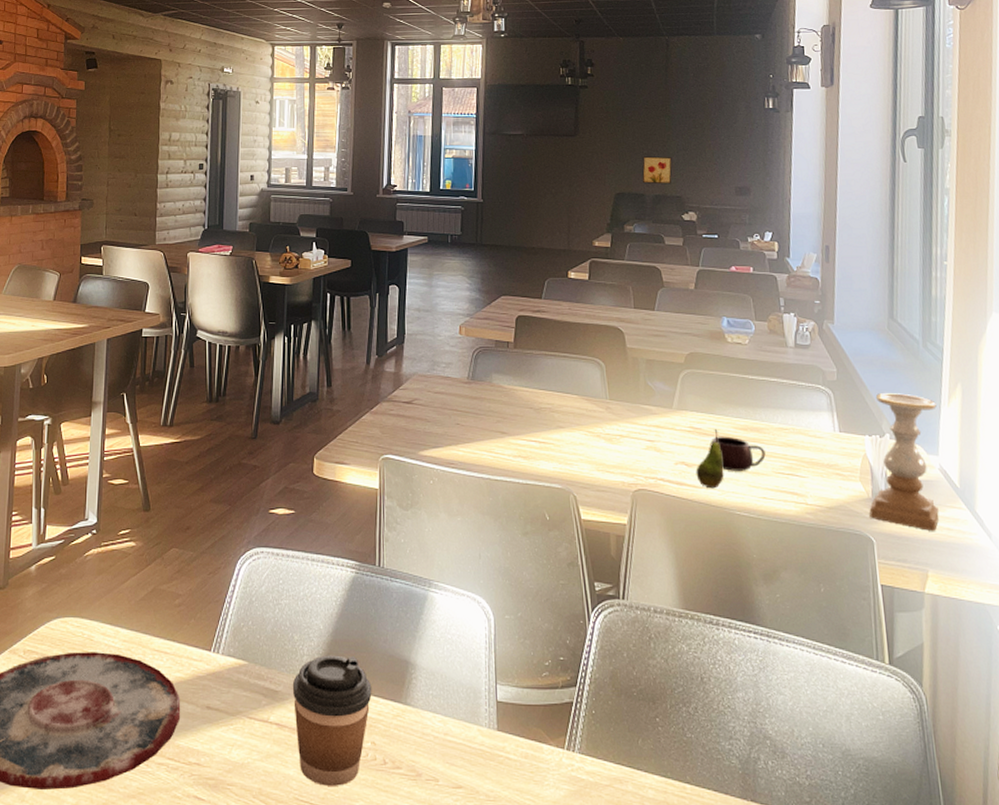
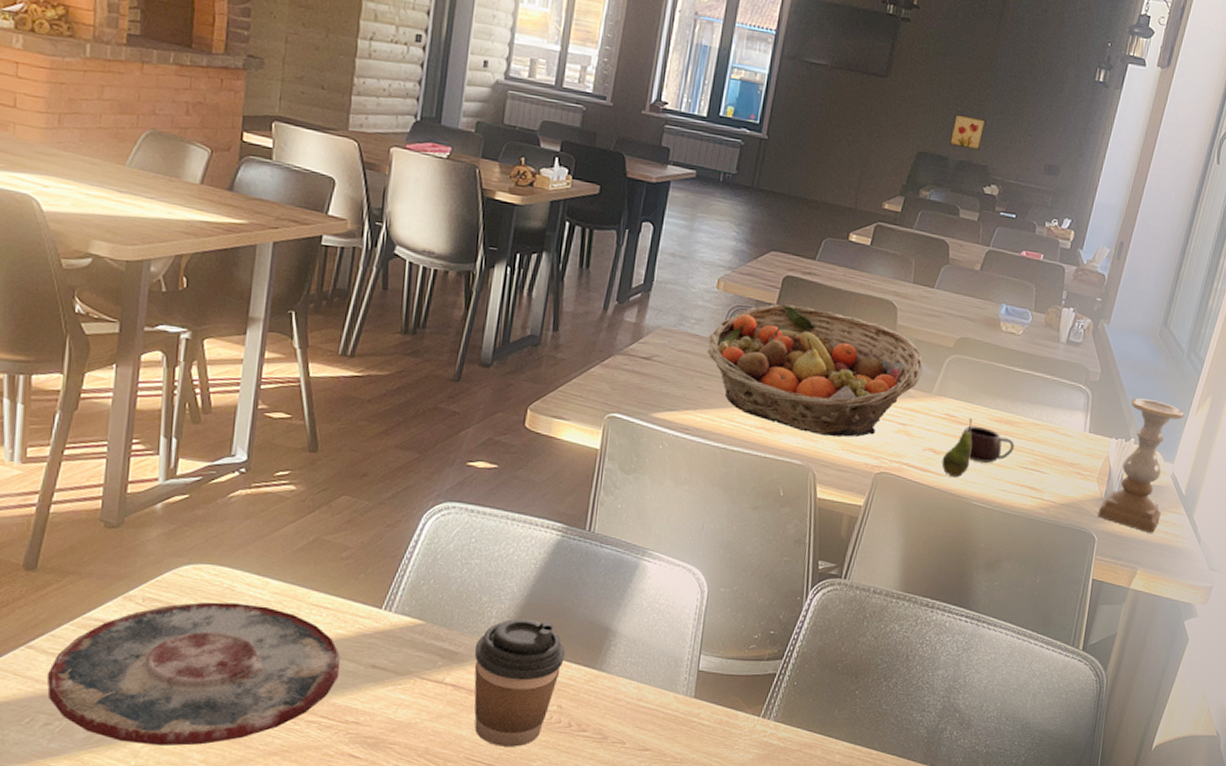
fruit basket: none [458,341,659,459] -> present [707,304,924,437]

